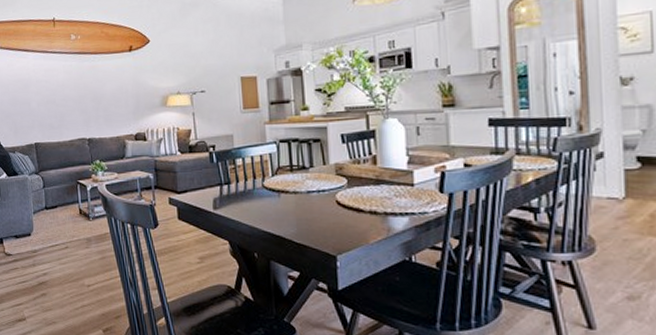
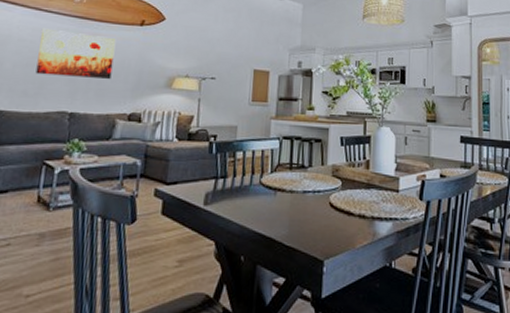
wall art: none [51,67,114,109] -> present [35,28,117,80]

